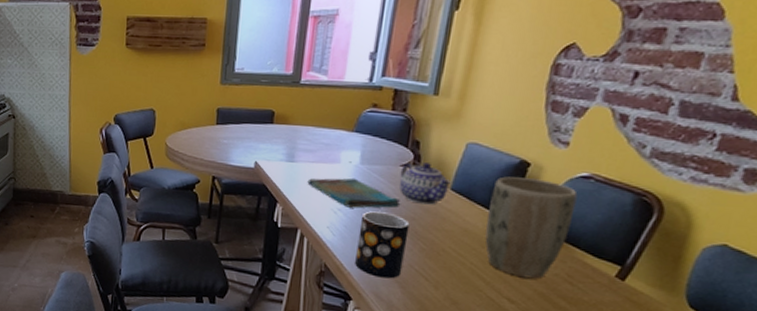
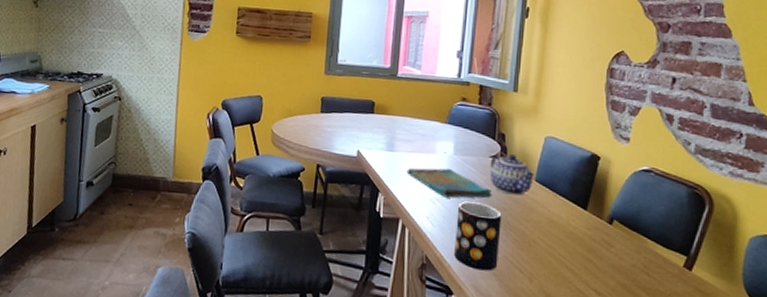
plant pot: present [485,176,578,279] -> none [569,169,642,270]

